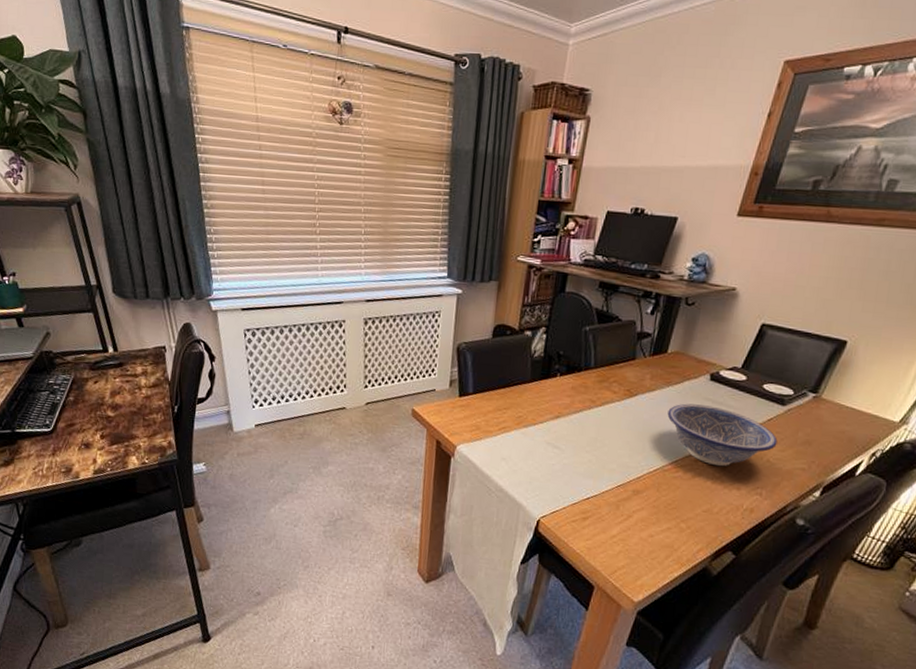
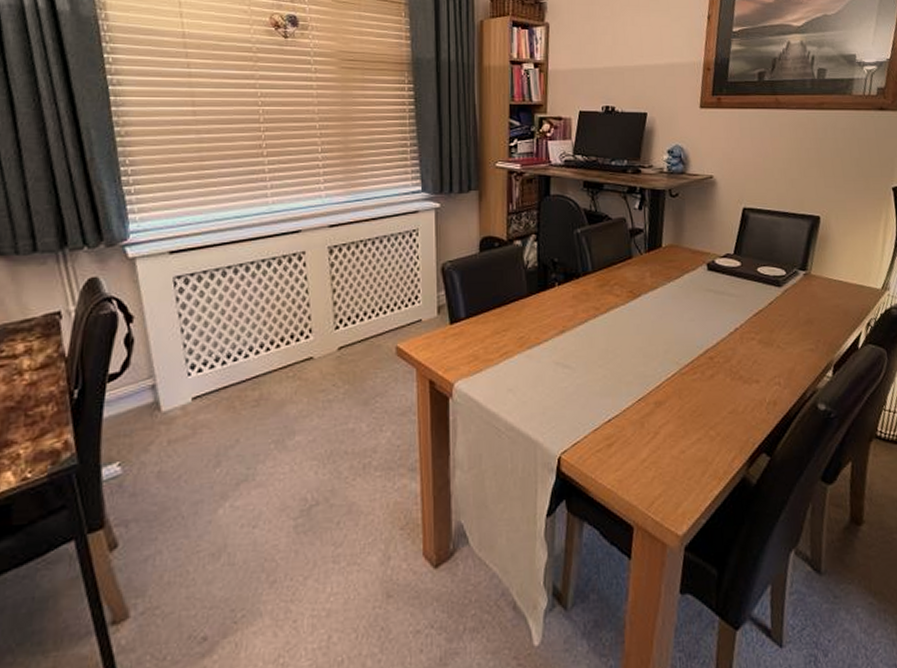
decorative bowl: present [667,403,778,467] -> none [673,297,783,361]

